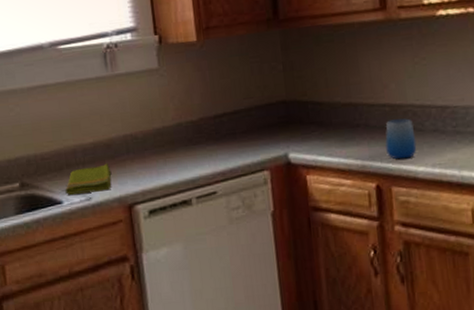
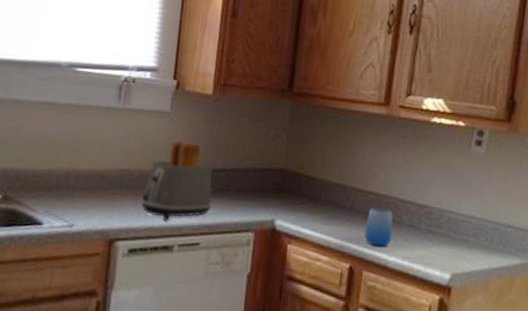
dish towel: present [65,163,112,195] -> none [48,193,100,221]
toaster: none [150,93,221,177] -> present [141,141,213,221]

